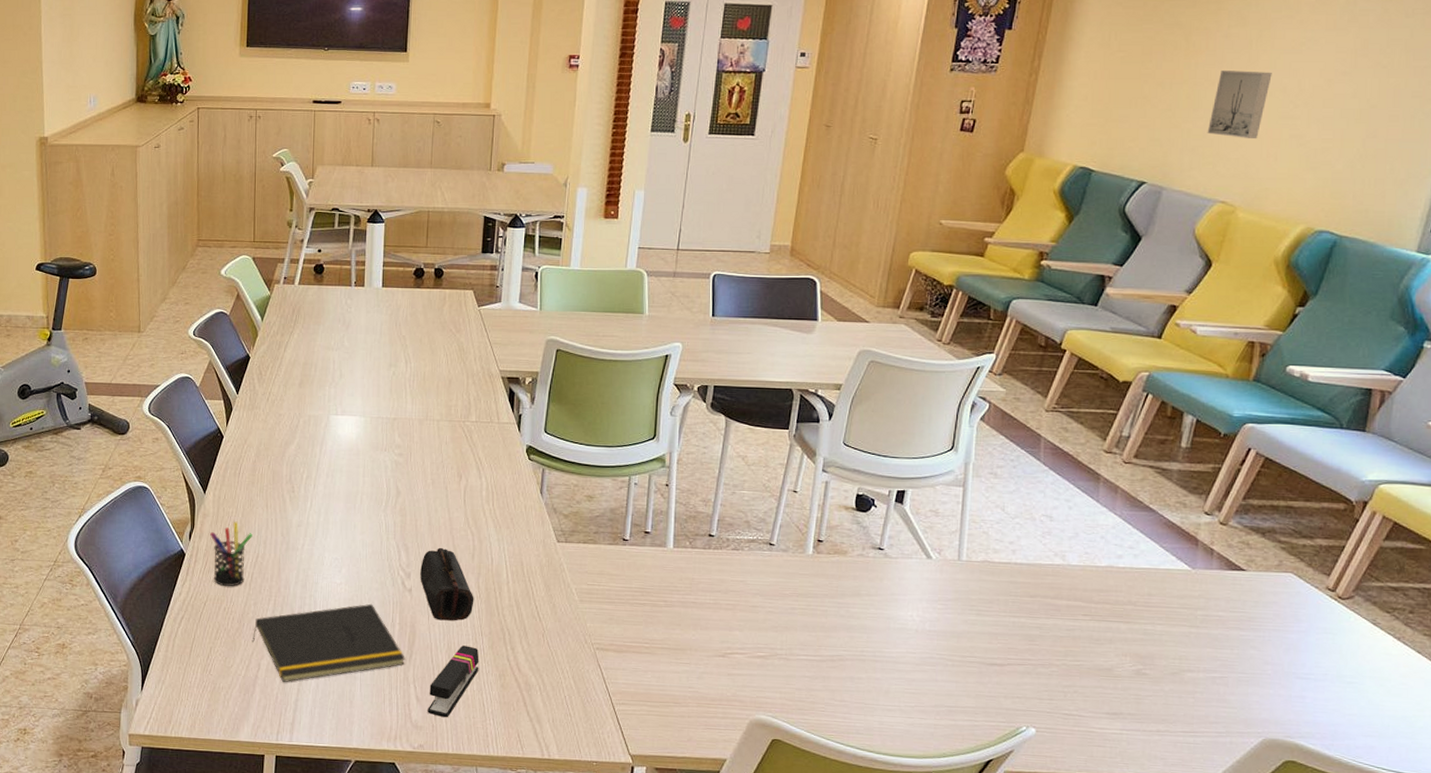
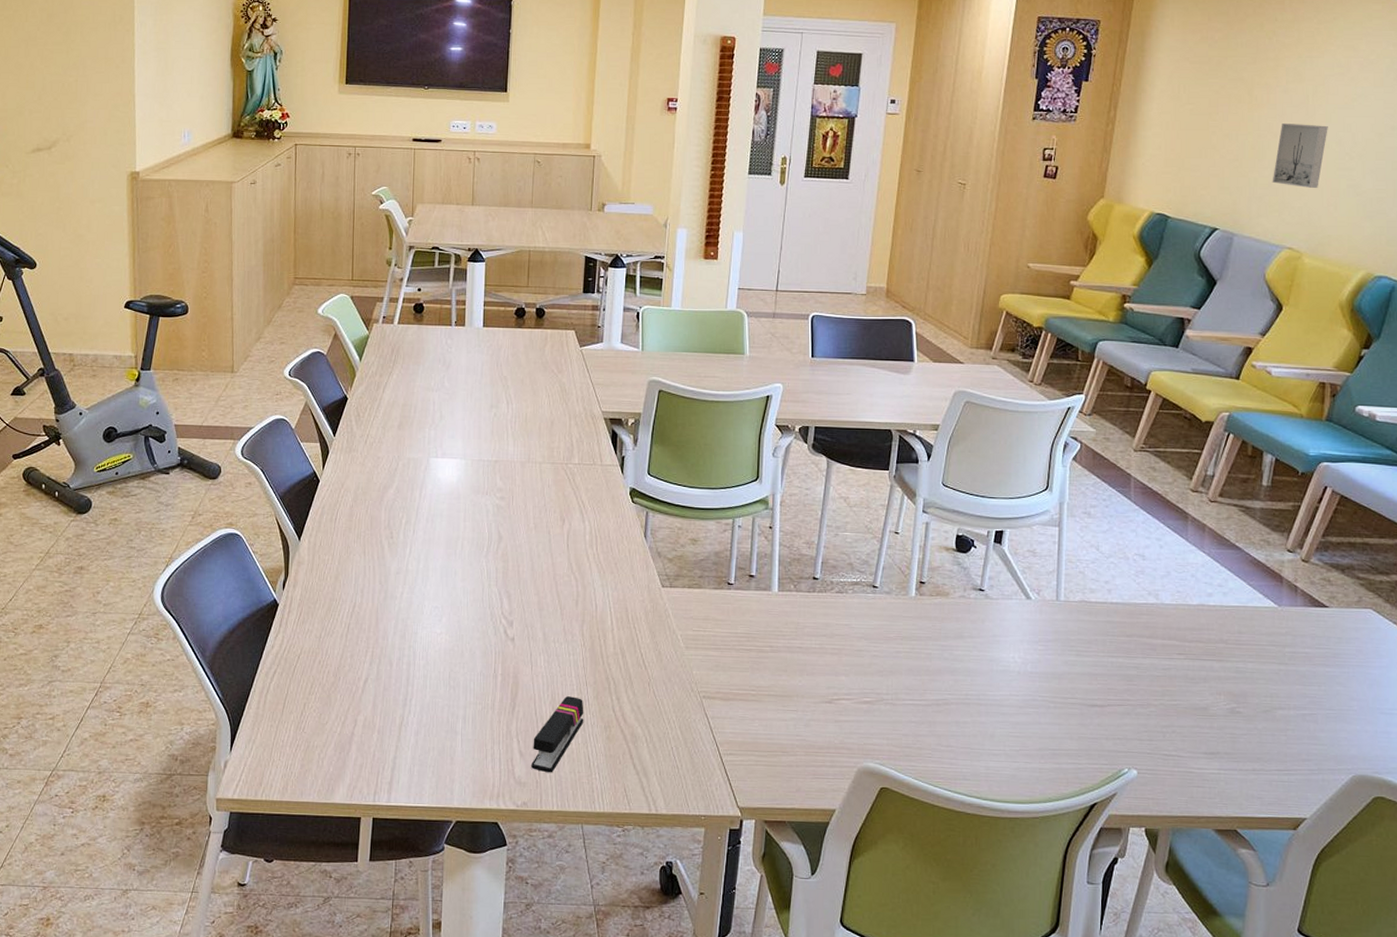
pen holder: present [210,521,252,586] -> none [305,569,349,638]
notepad: present [252,603,405,682] -> none [348,654,508,739]
pencil case: present [420,547,474,621] -> none [523,594,578,671]

